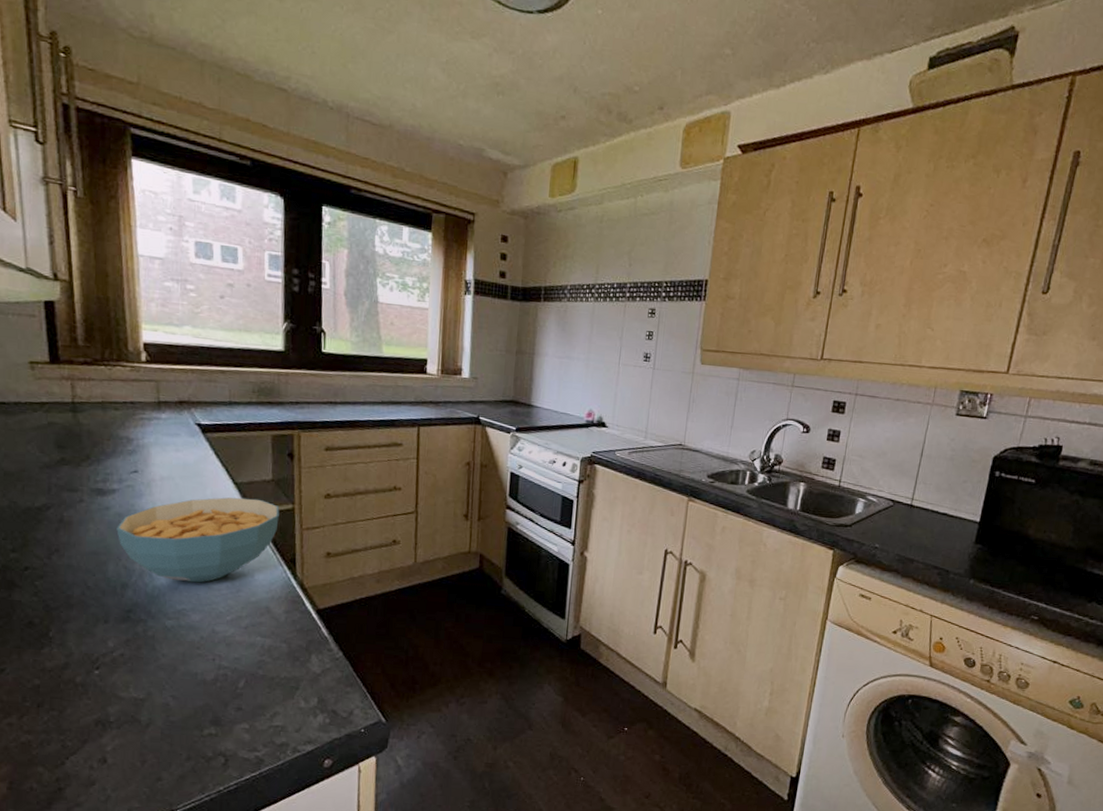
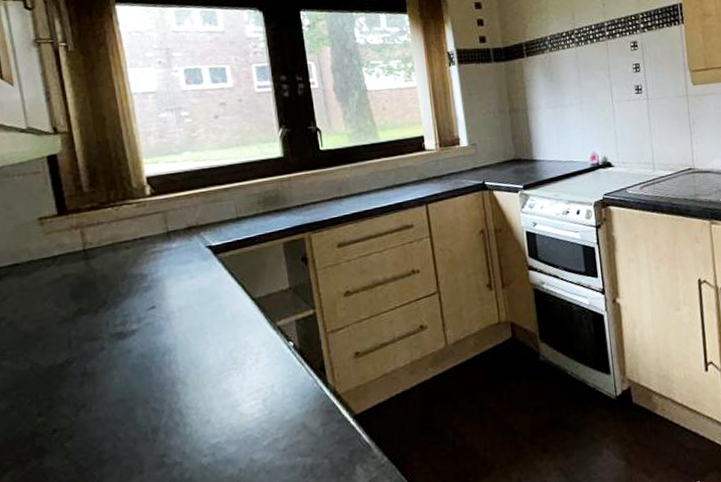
cereal bowl: present [116,497,280,583] -> none [141,310,302,414]

